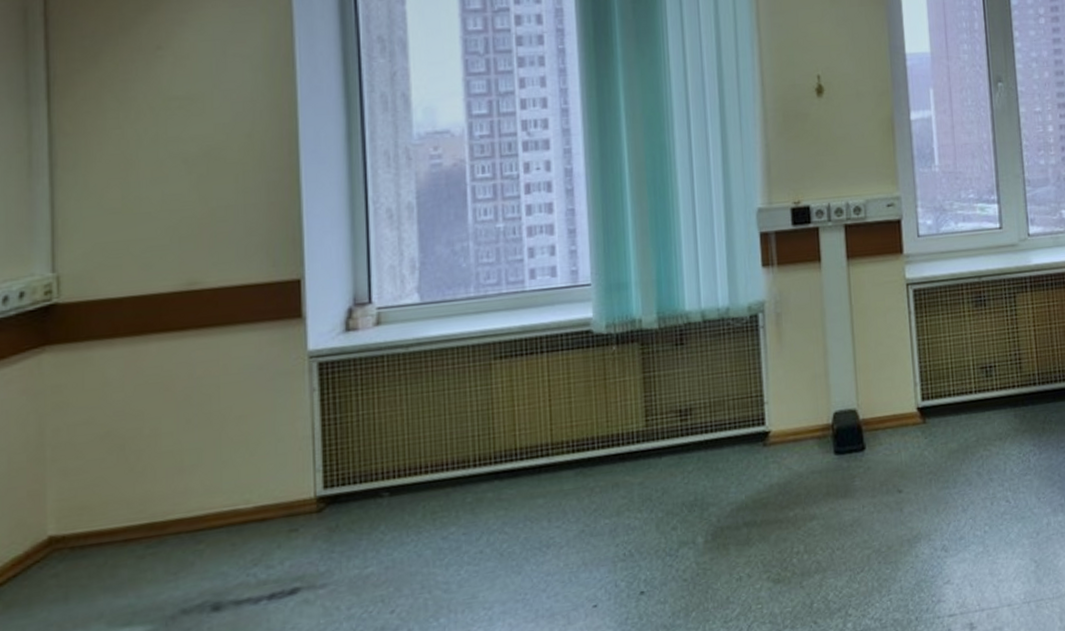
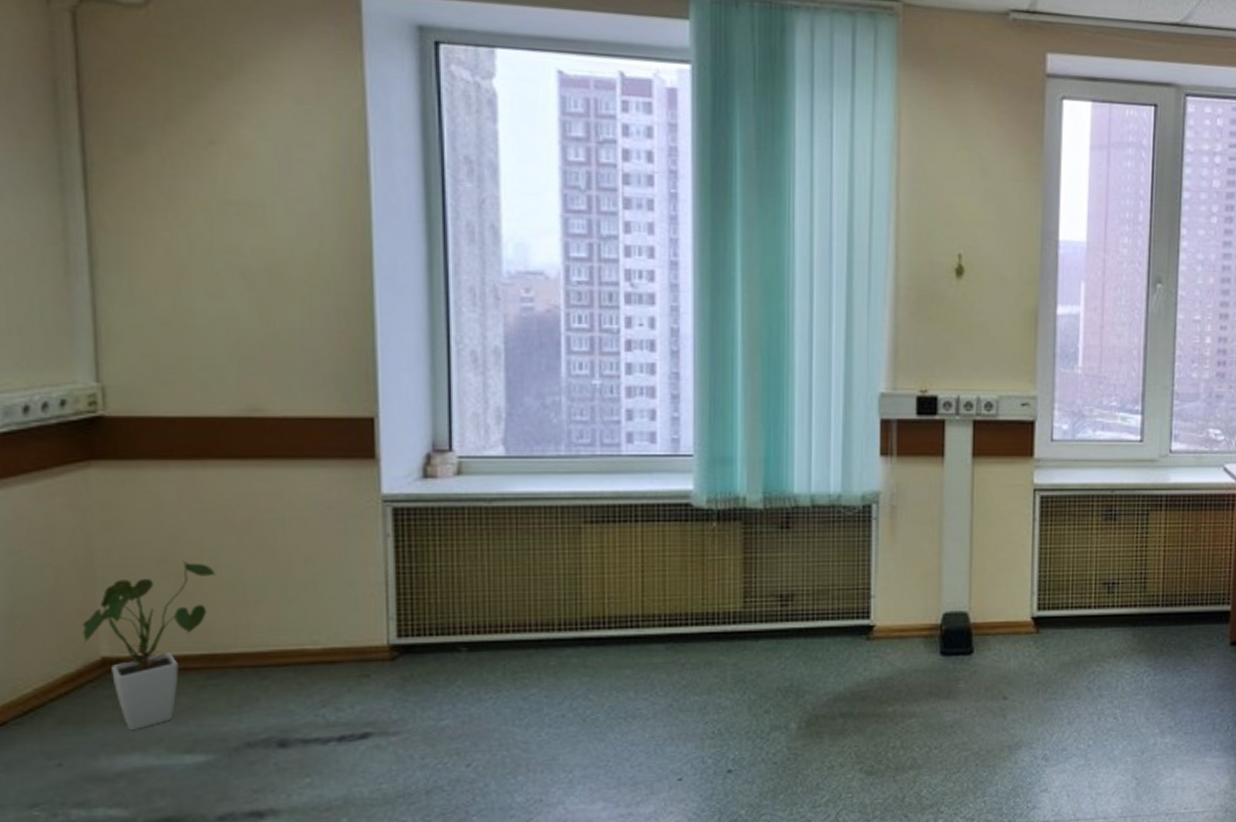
house plant: none [32,434,156,609] -> present [82,561,216,731]

